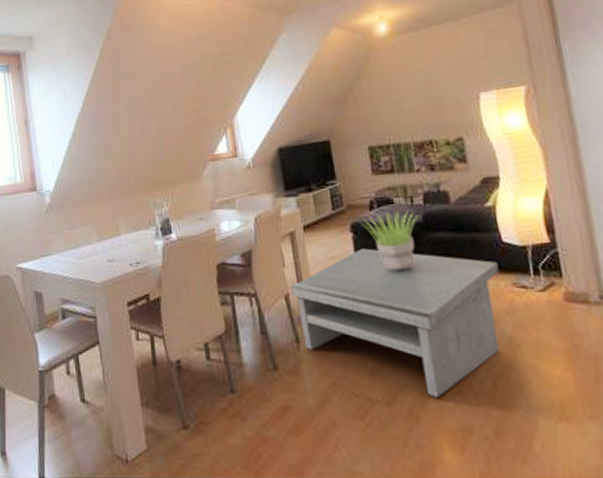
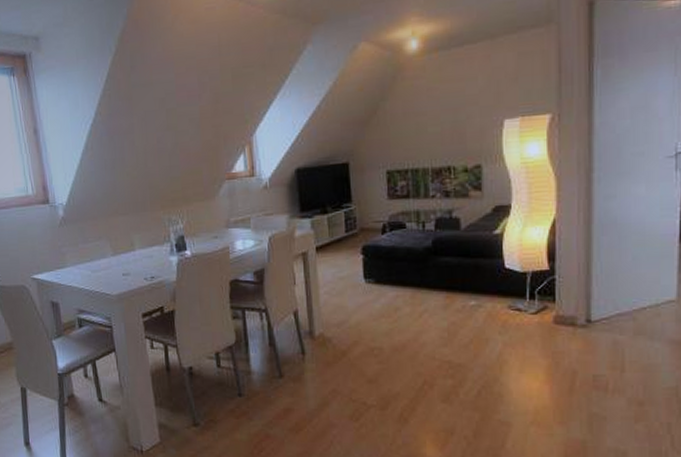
coffee table: present [290,248,500,397] -> none [299,270,497,403]
potted plant: present [363,210,419,270] -> none [374,234,428,291]

